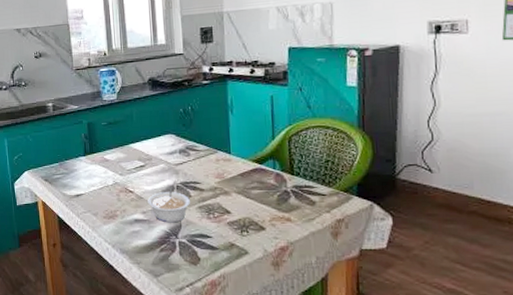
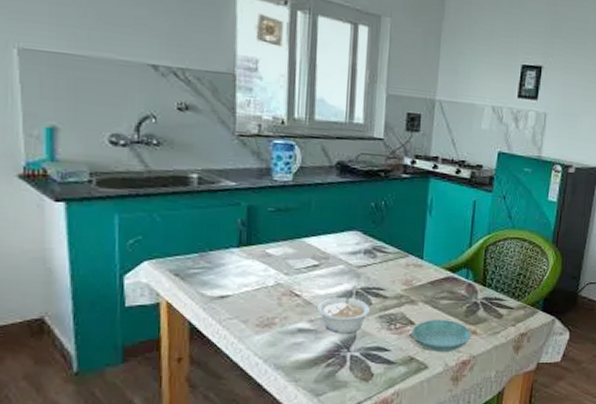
saucer: none [230,208,286,238] -> present [412,320,472,352]

